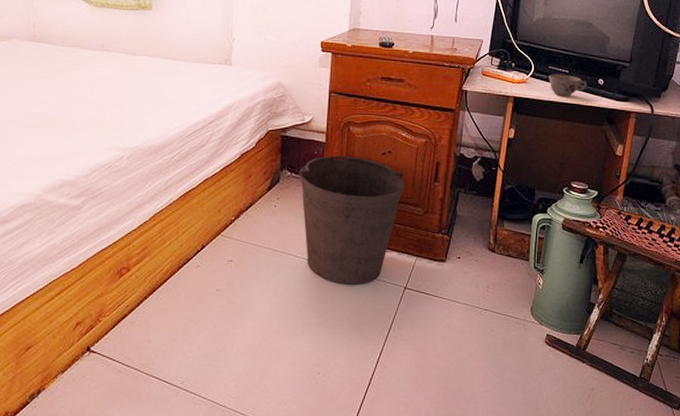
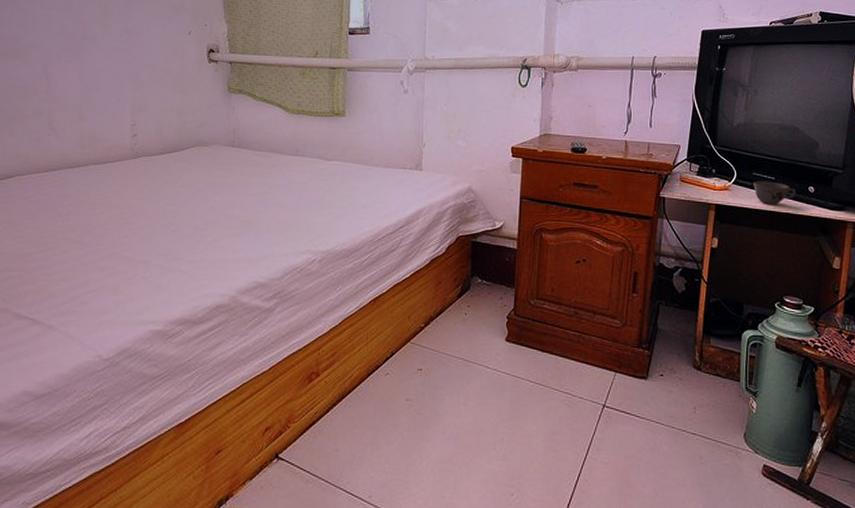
bucket: present [299,155,405,285] -> none [490,263,601,401]

